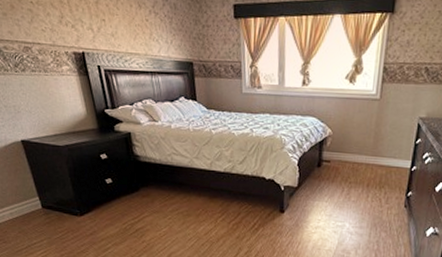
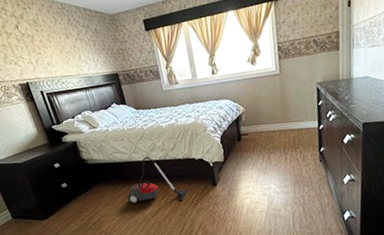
vacuum cleaner: none [179,165,250,223] -> present [126,156,187,205]

